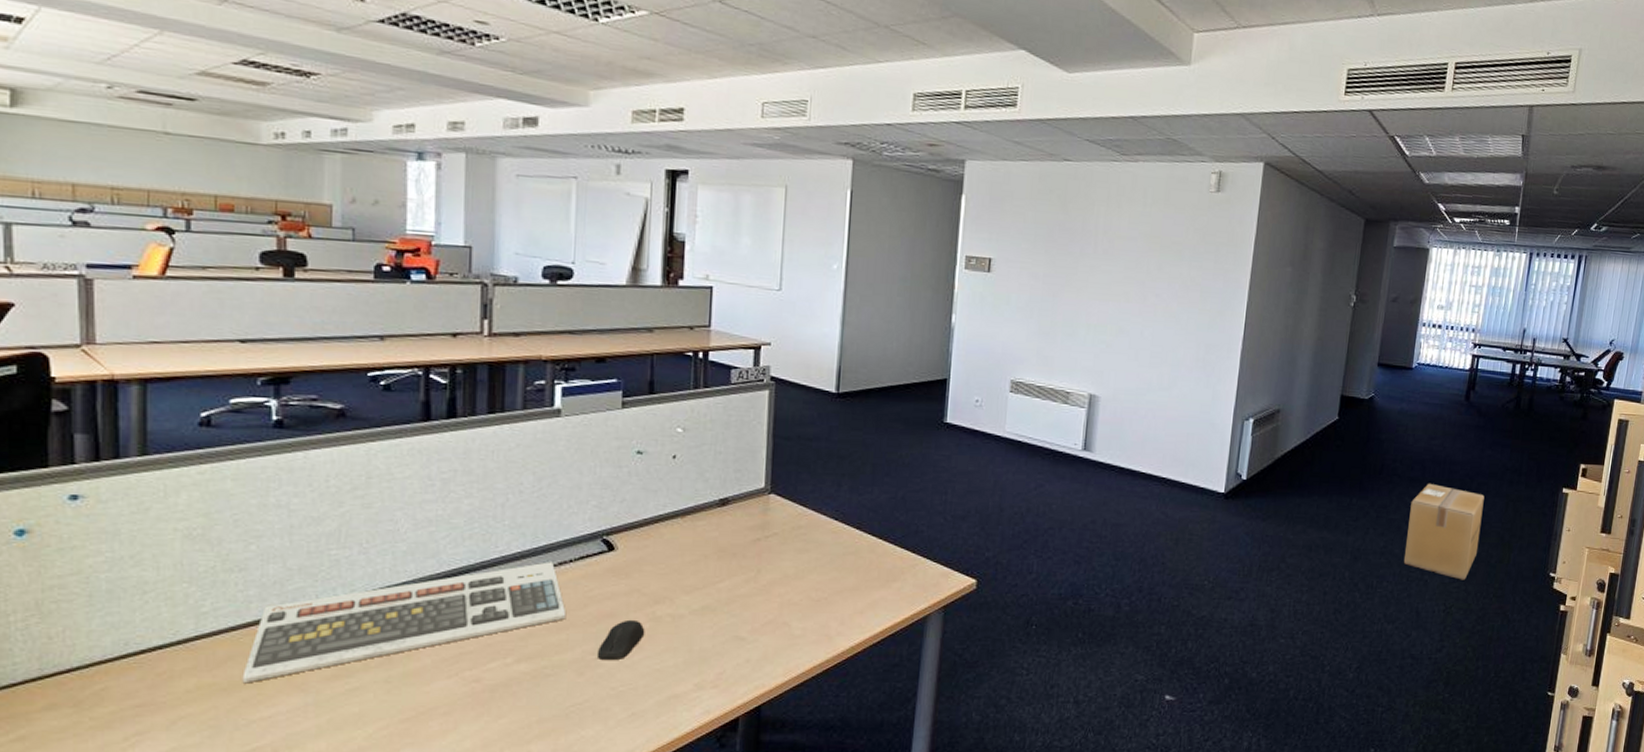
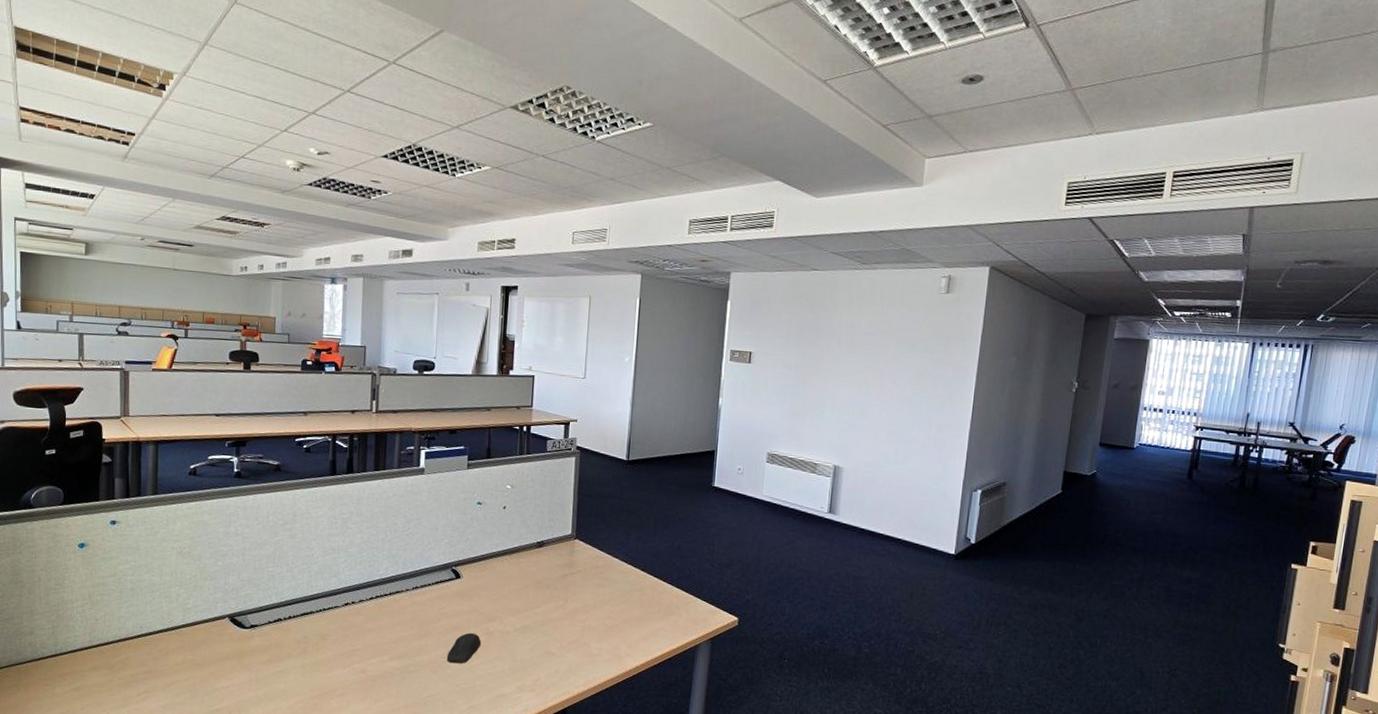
computer keyboard: present [242,562,567,684] -> none [211,584,426,662]
box: present [1404,483,1485,580] -> none [1128,553,1209,645]

